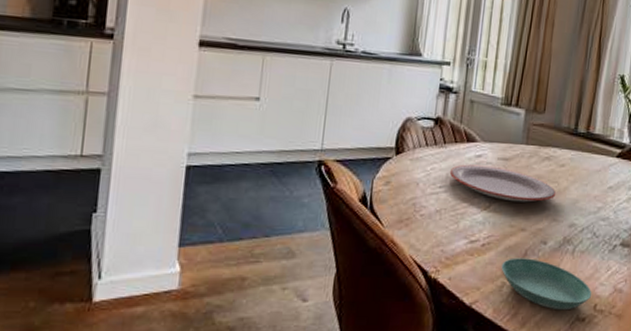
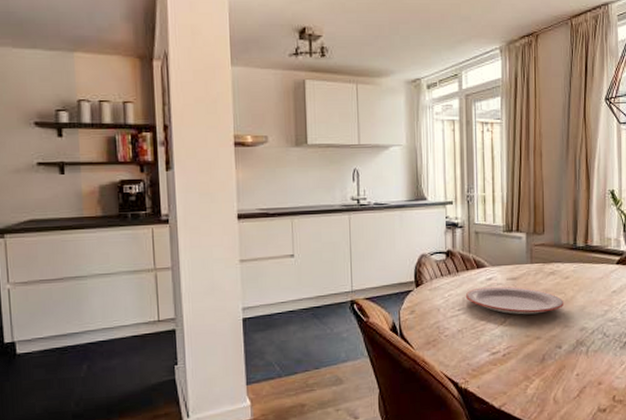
saucer: present [501,258,592,311] -> none [523,362,610,405]

